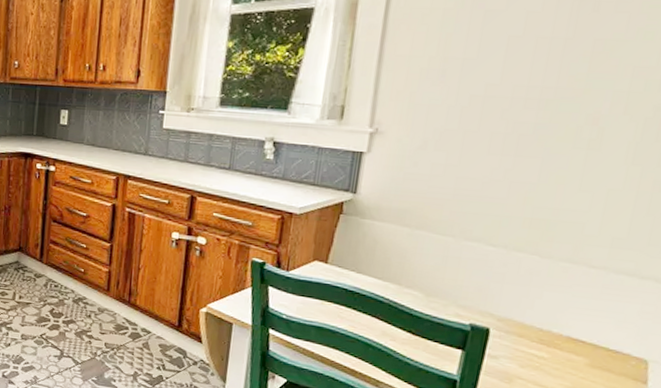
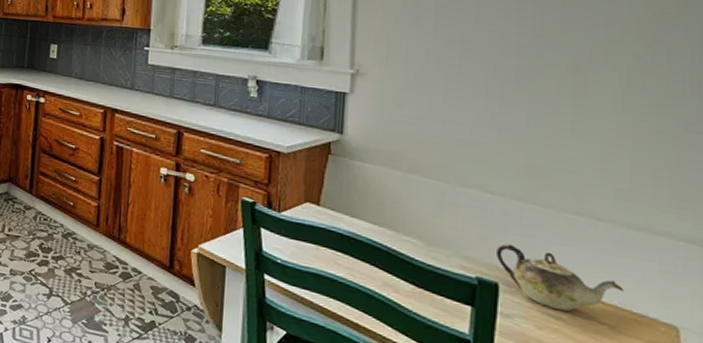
teapot: none [491,292,605,352] -> present [495,243,624,312]

